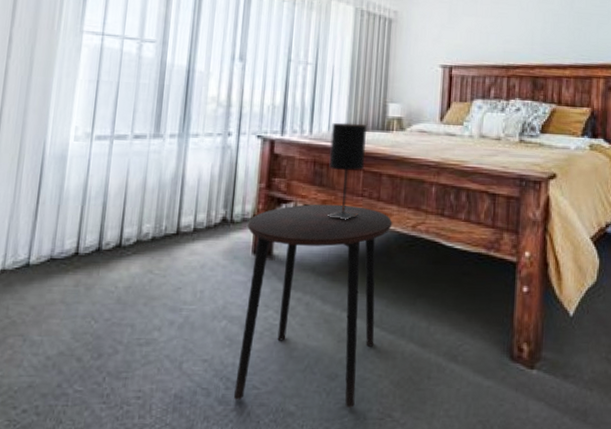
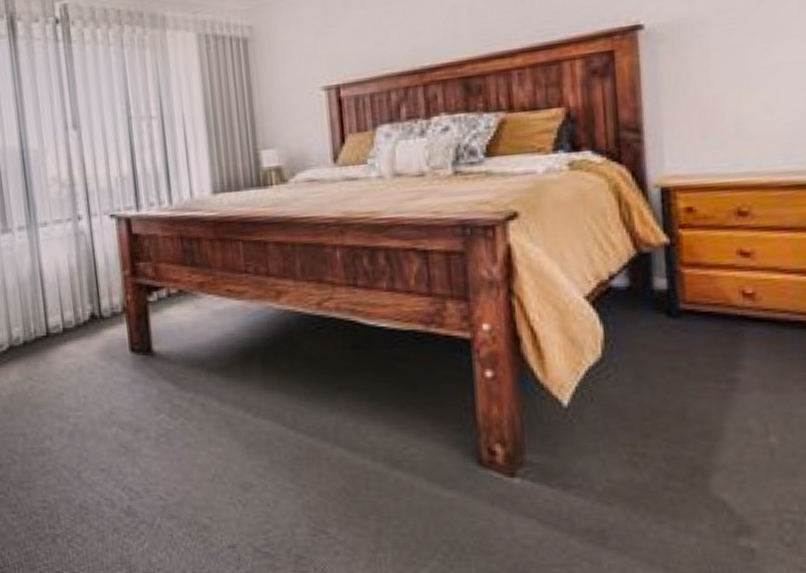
side table: present [233,204,392,408] -> none [119,285,291,522]
table lamp: present [327,122,367,220] -> none [194,182,246,304]

